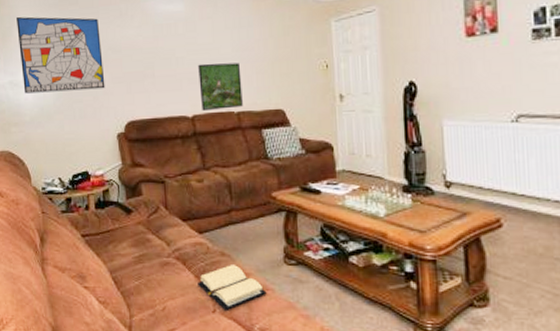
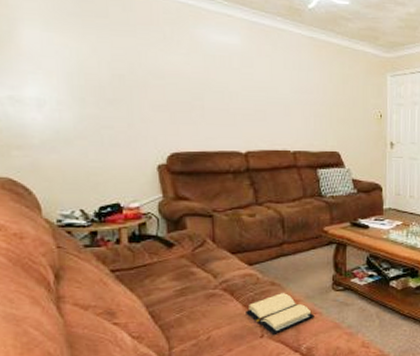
wall art: present [16,16,105,94] -> none [19,19,143,116]
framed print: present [198,62,243,112] -> none [254,101,299,149]

